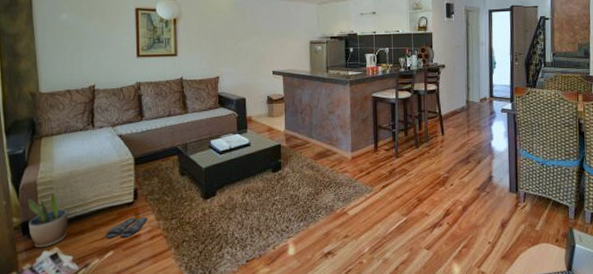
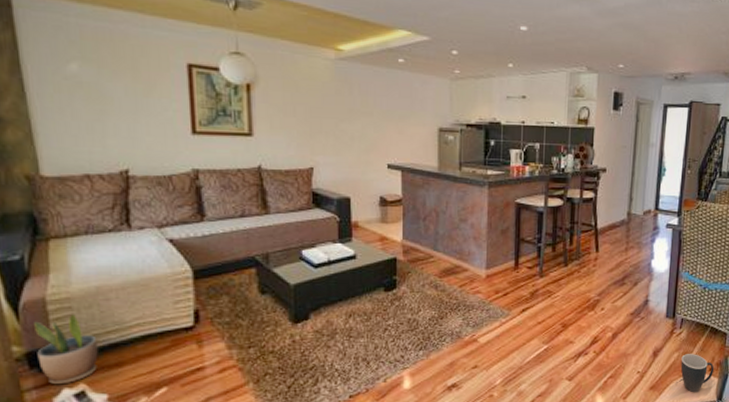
slippers: present [106,217,148,239] -> none [156,345,215,373]
mug: none [528,225,561,263] -> present [680,354,715,393]

